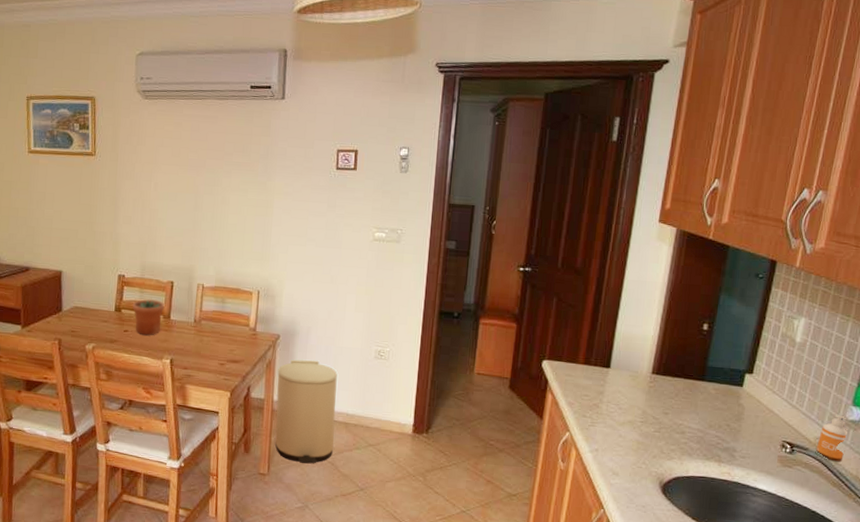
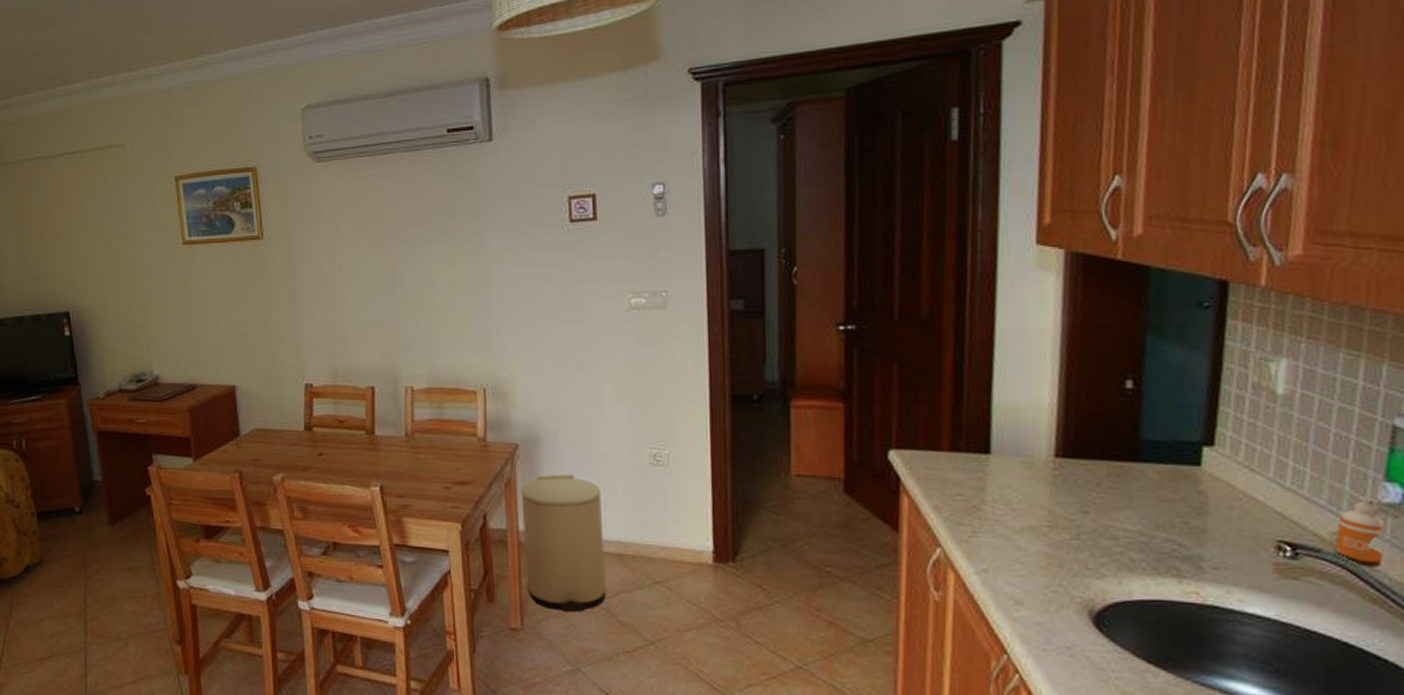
planter: present [132,299,165,335] -> none [325,412,366,457]

